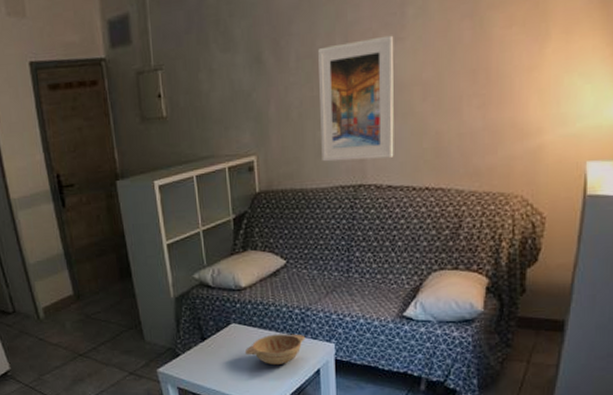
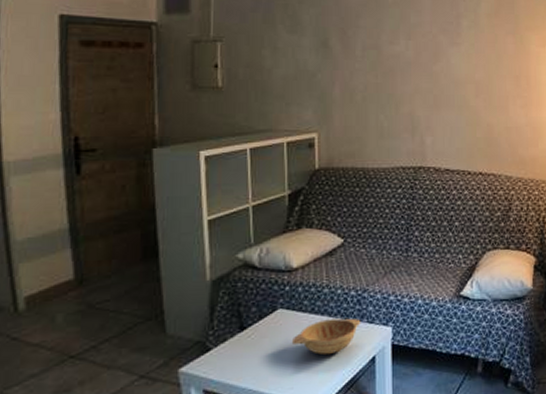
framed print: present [318,35,394,162] -> none [384,39,451,144]

